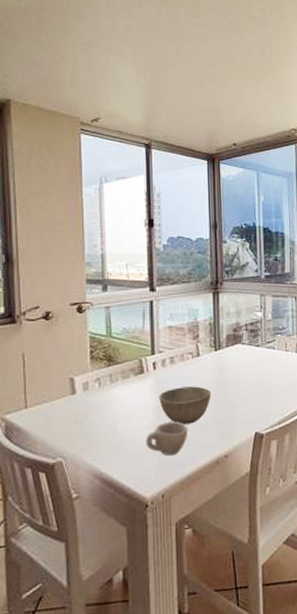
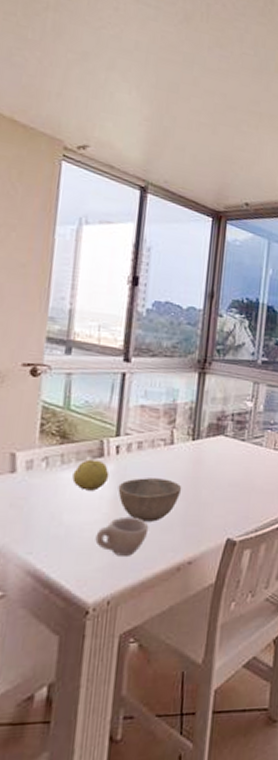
fruit: none [121,376,150,403] -> present [72,459,109,491]

